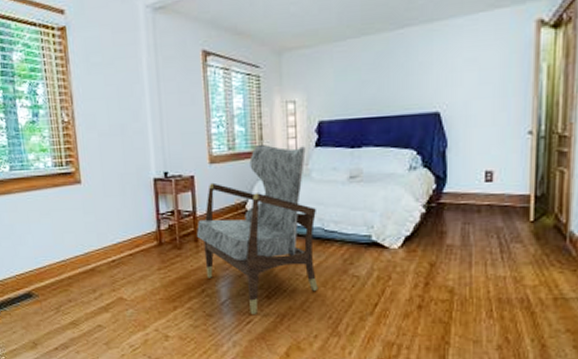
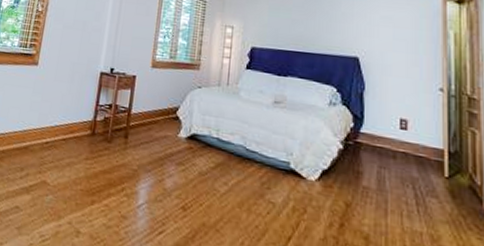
armchair: present [197,144,318,314] -> none [128,57,240,225]

